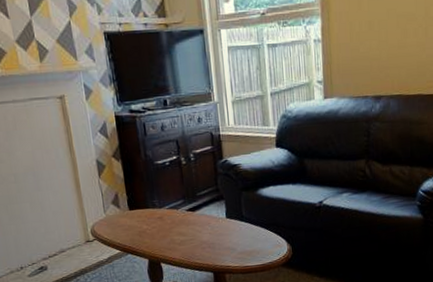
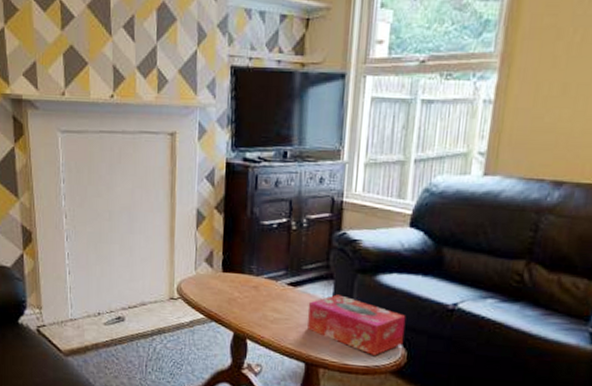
tissue box: none [207,211,288,255] -> present [307,294,406,355]

